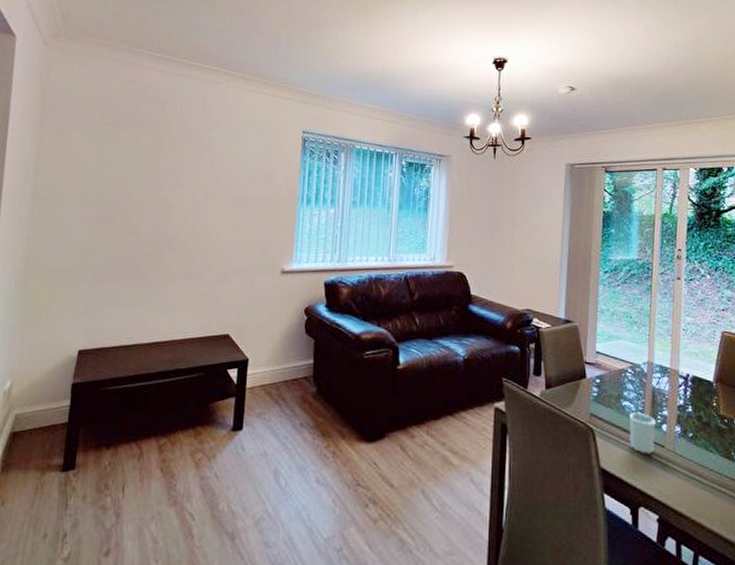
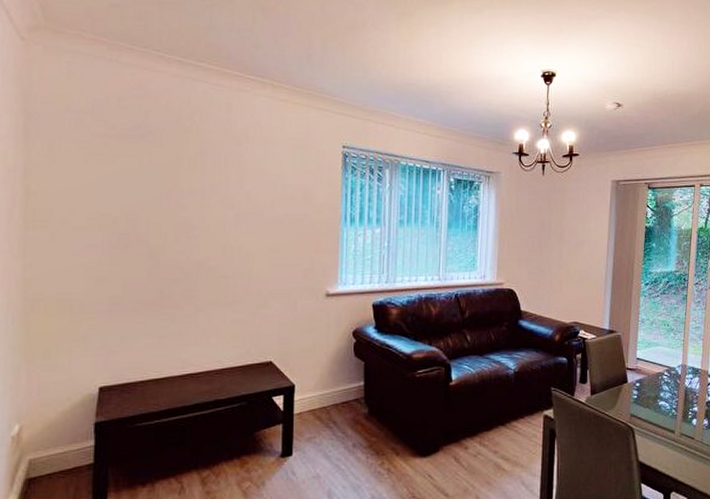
cup: present [629,412,656,454] -> none [664,410,687,446]

